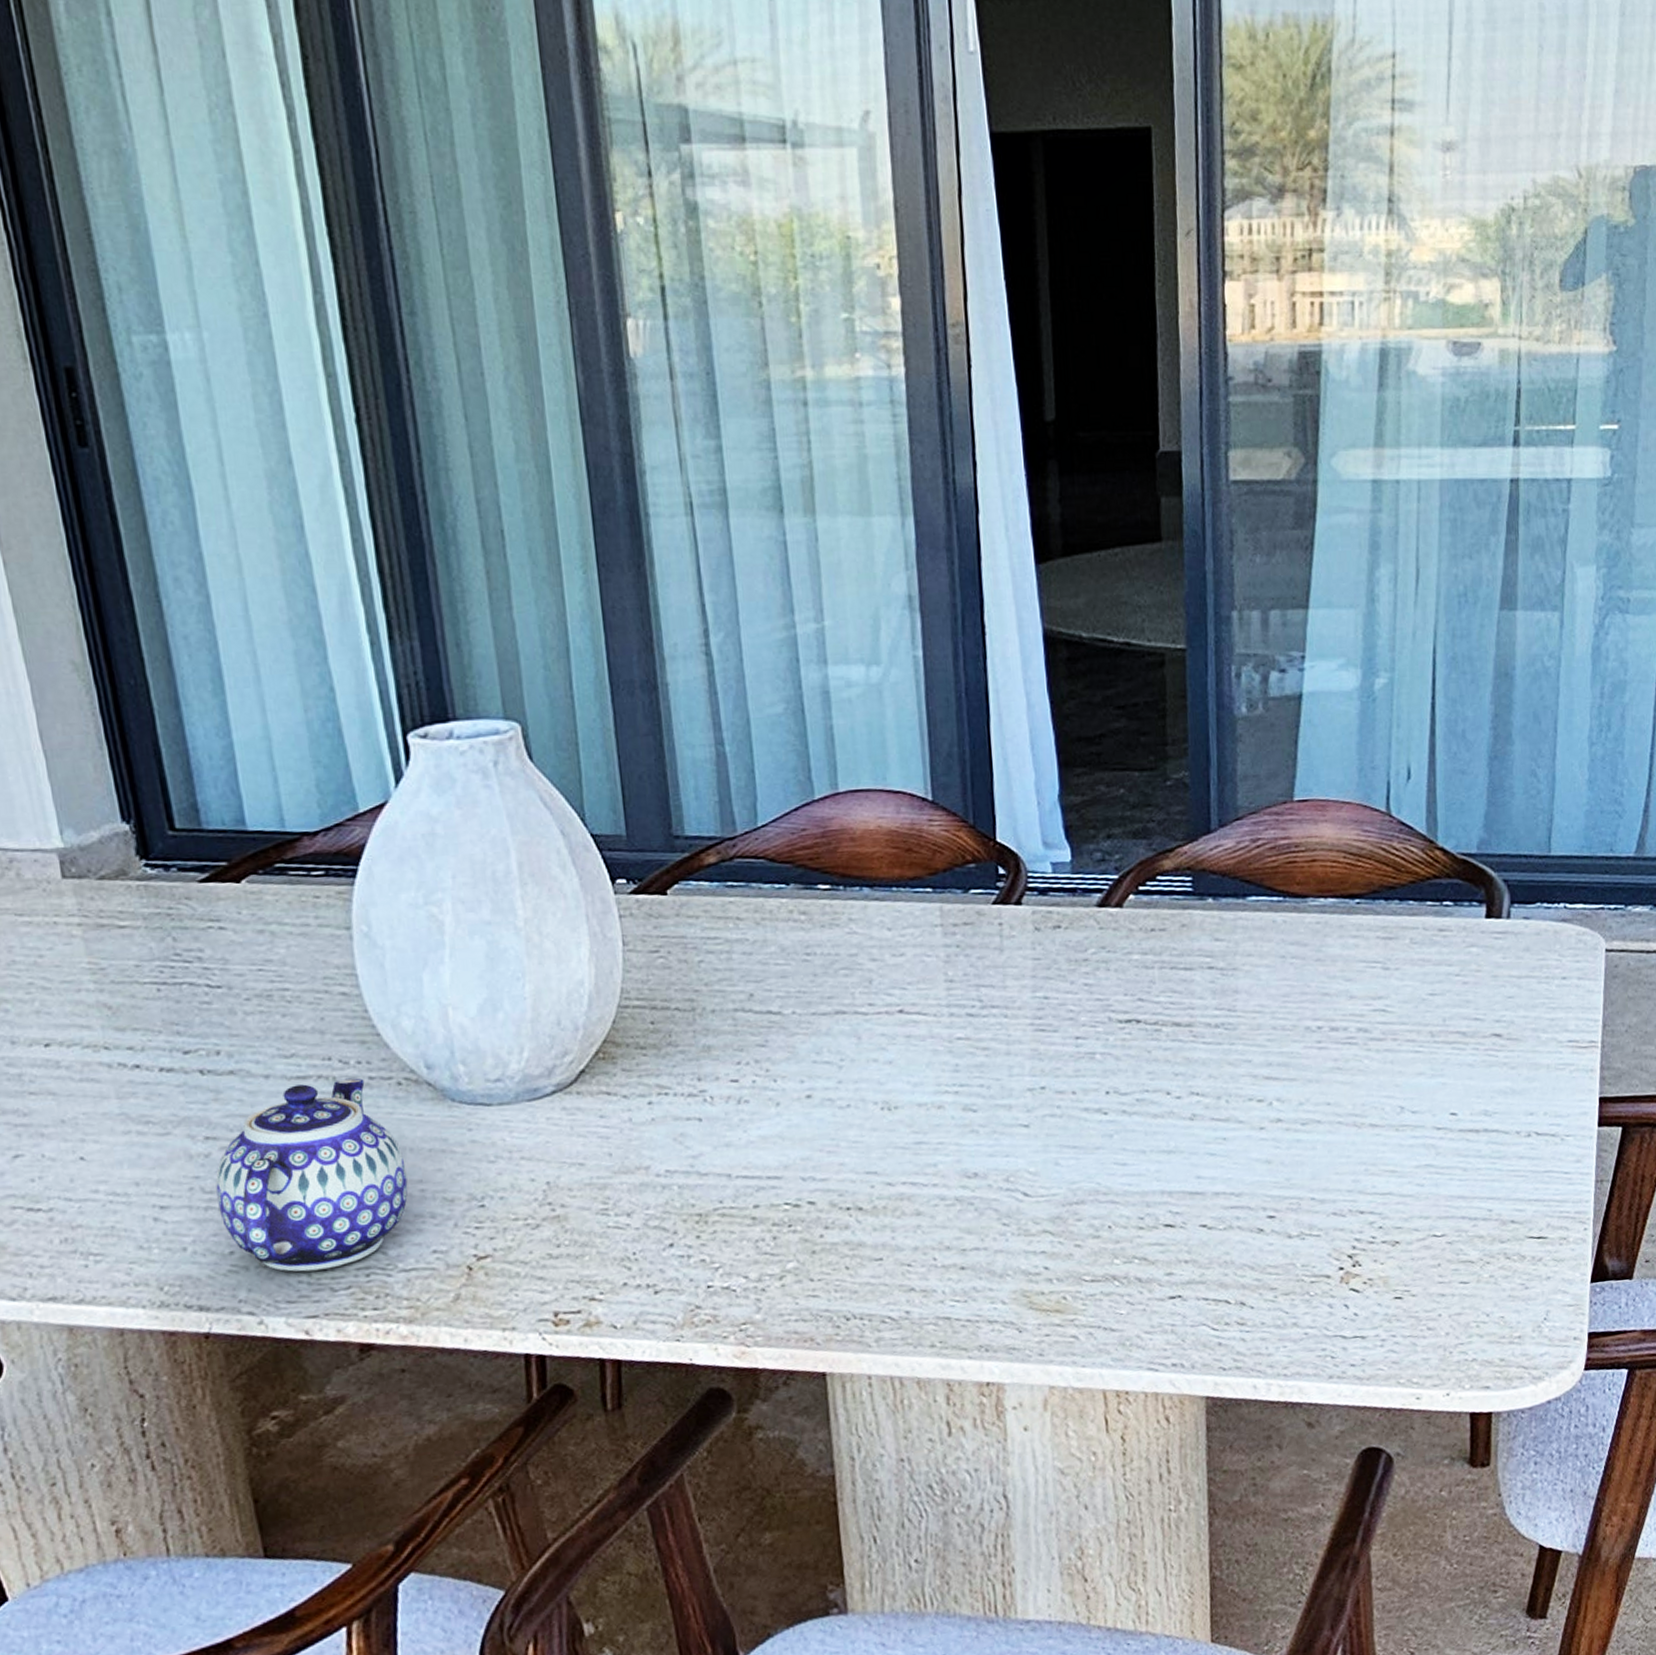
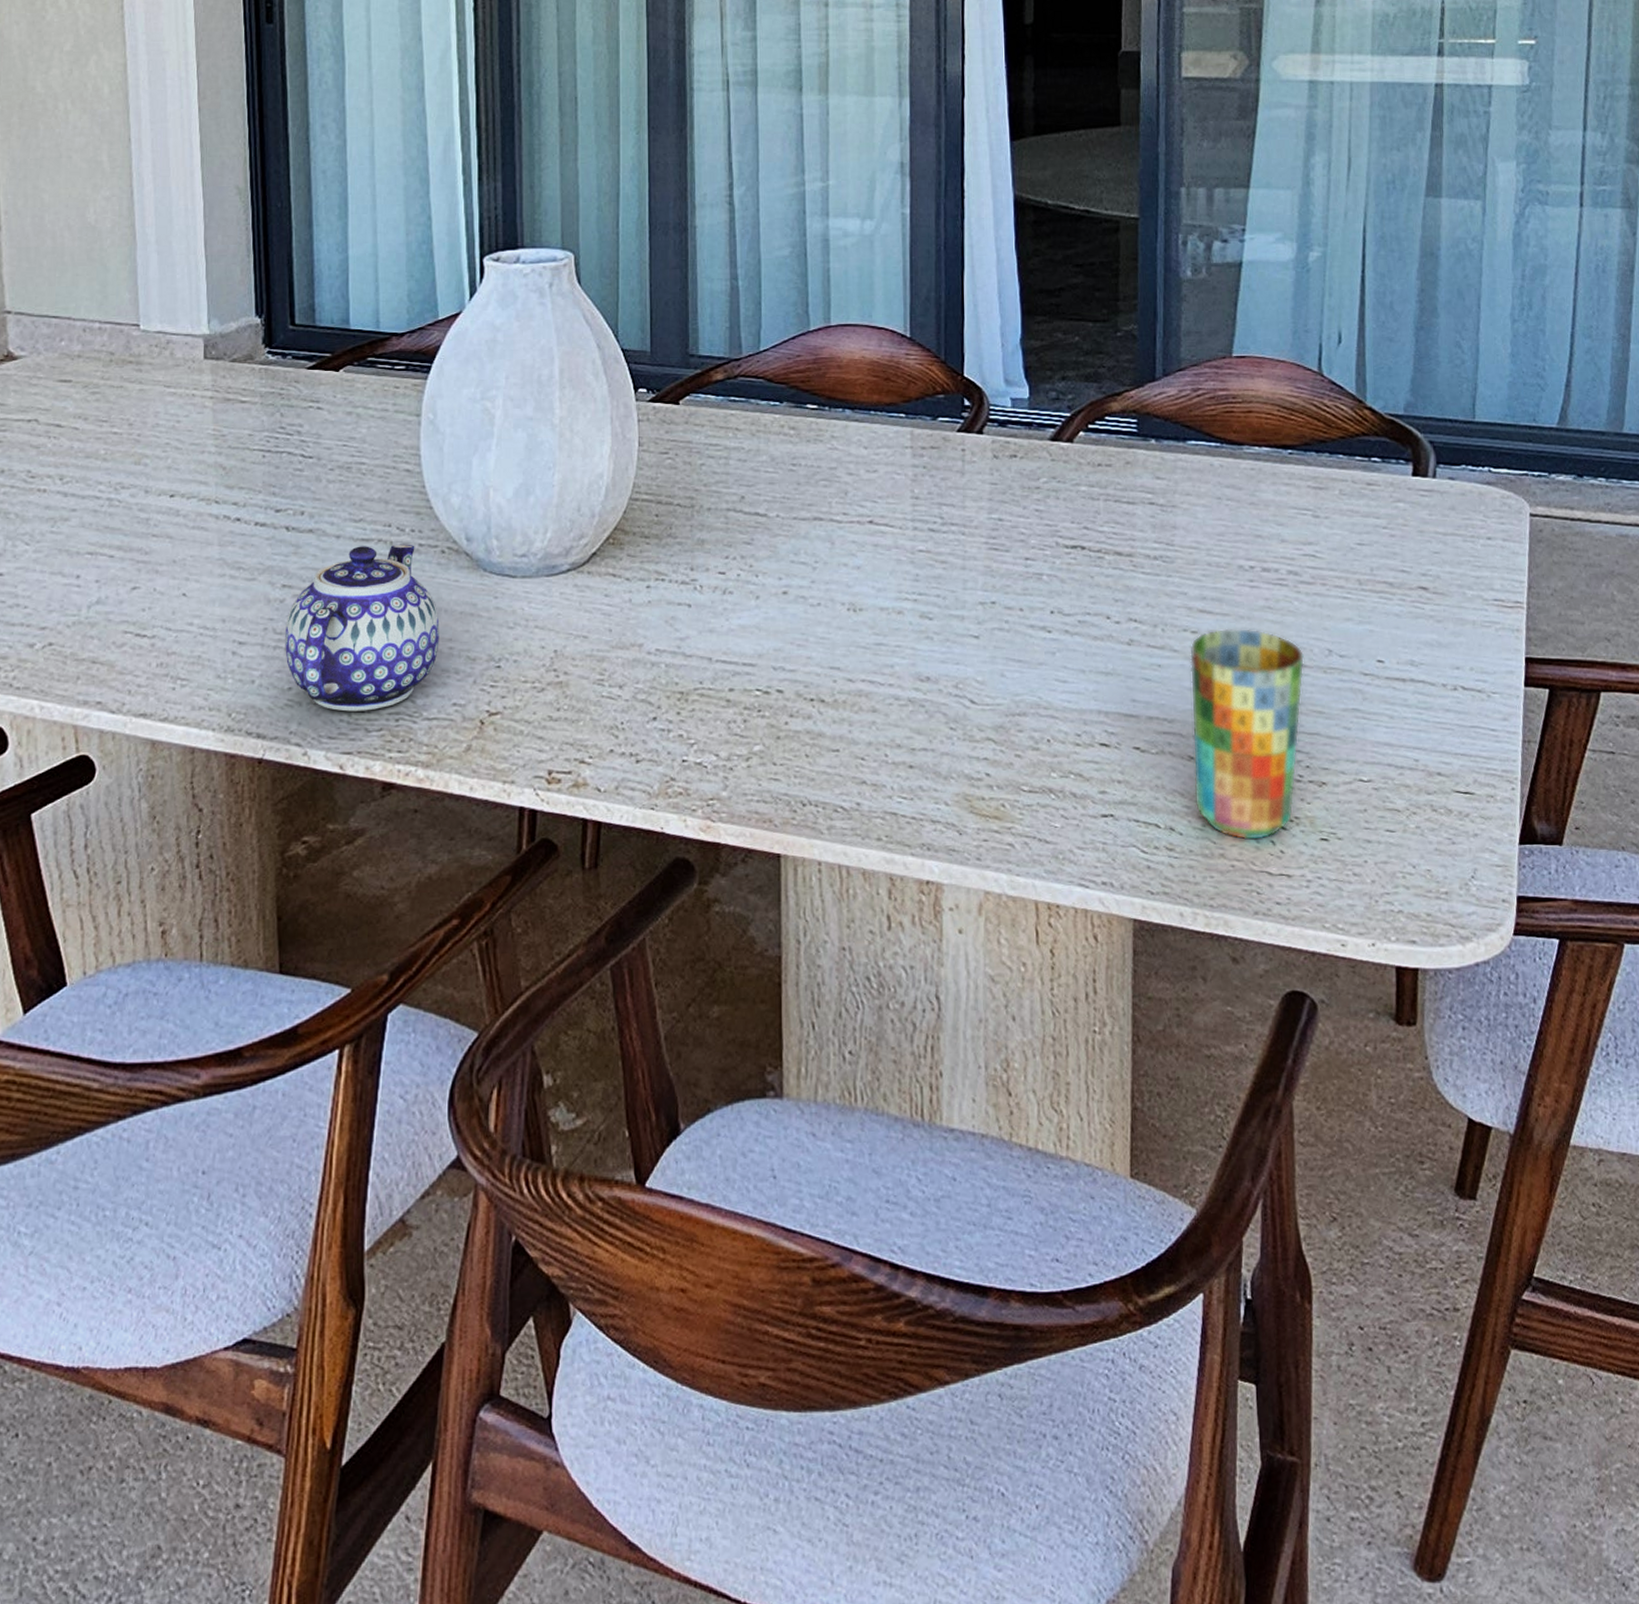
cup: none [1256,1092,1376,1307] -> present [1190,628,1305,841]

